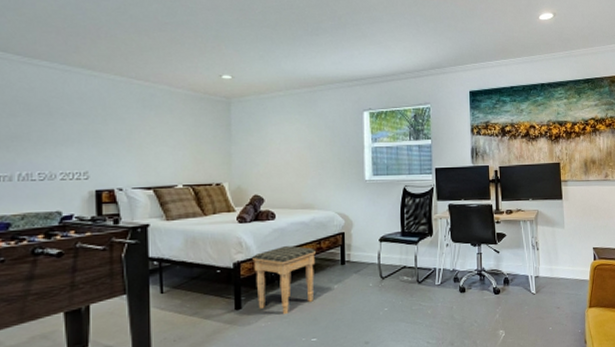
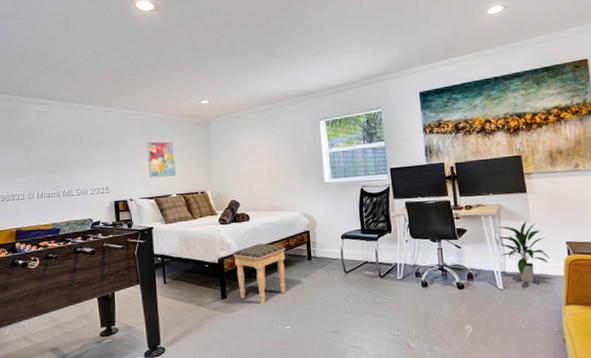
wall art: none [146,118,184,163] -> present [146,141,176,178]
indoor plant: none [533,227,578,288] -> present [496,221,550,283]

